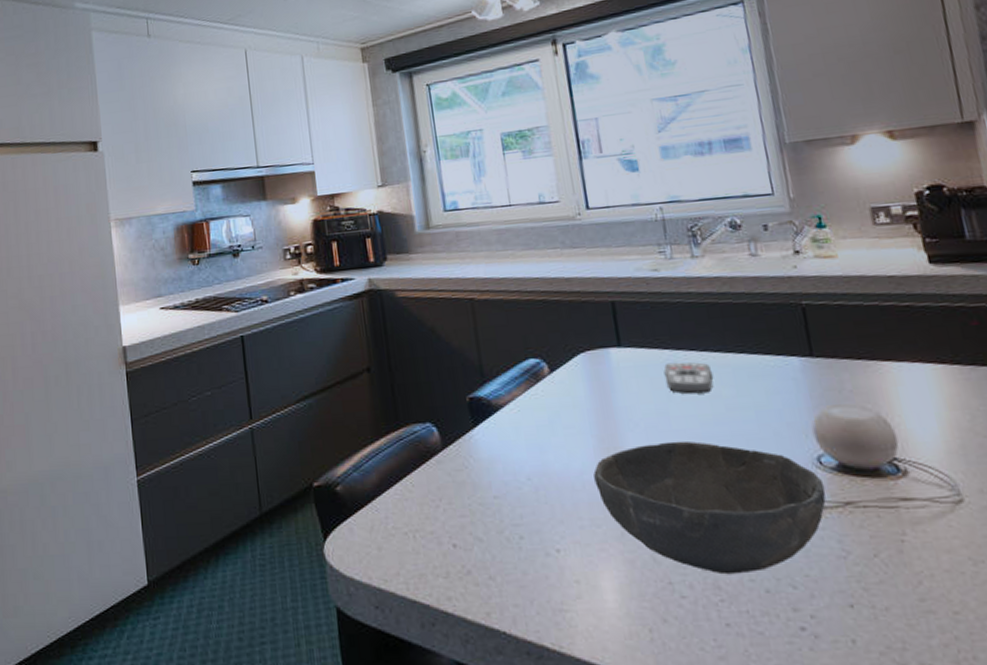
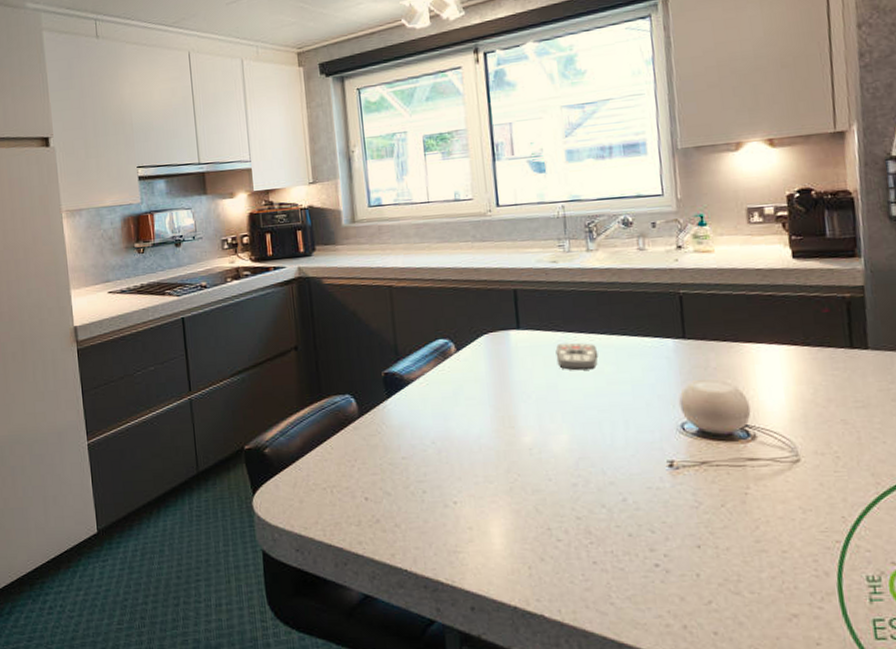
bowl: present [593,440,826,575] -> none [489,410,686,522]

